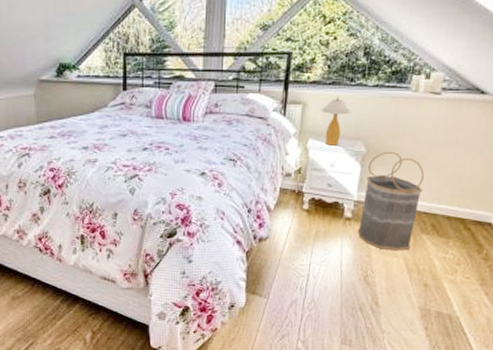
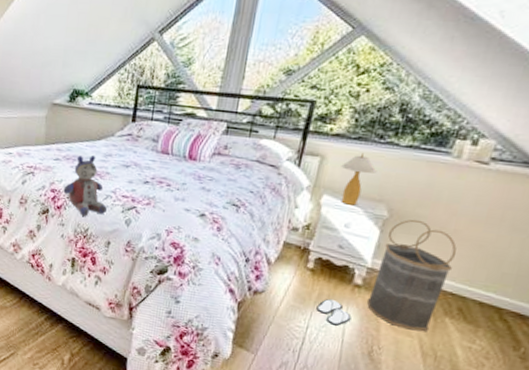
stuffed bear: none [62,128,110,191] -> present [63,154,108,217]
slippers: none [316,235,346,258] -> present [316,299,352,326]

